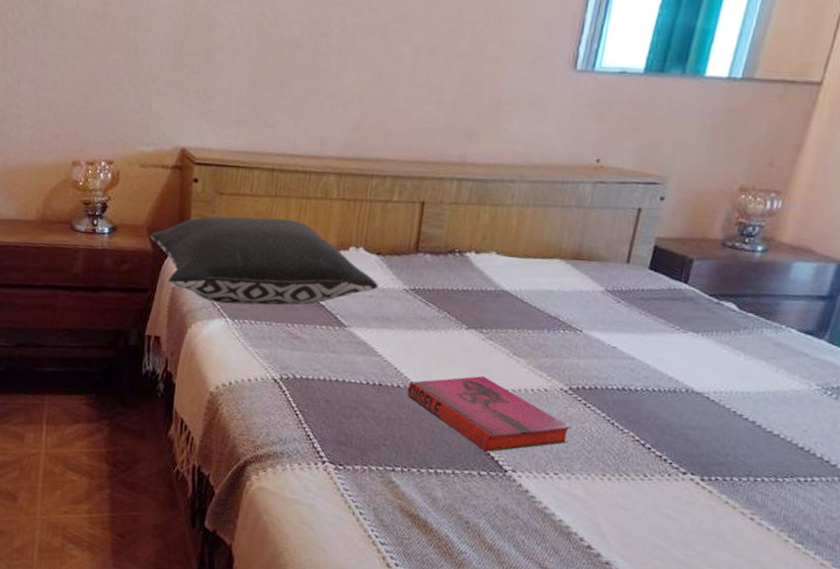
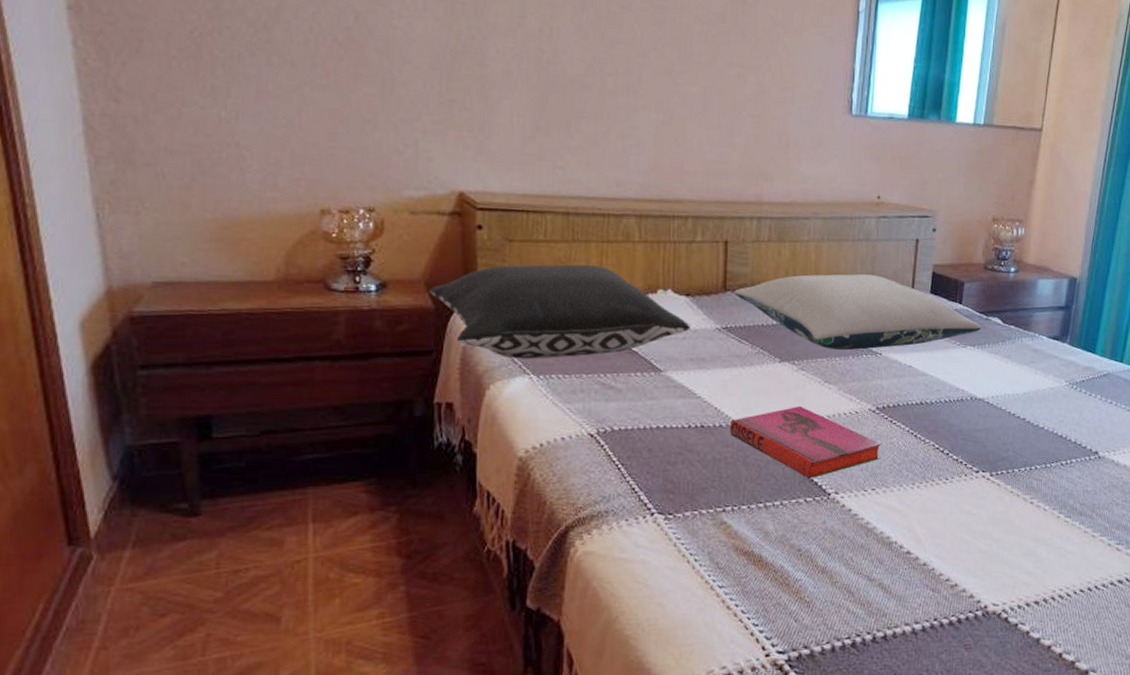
pillow: none [426,240,711,325] -> present [734,273,982,350]

